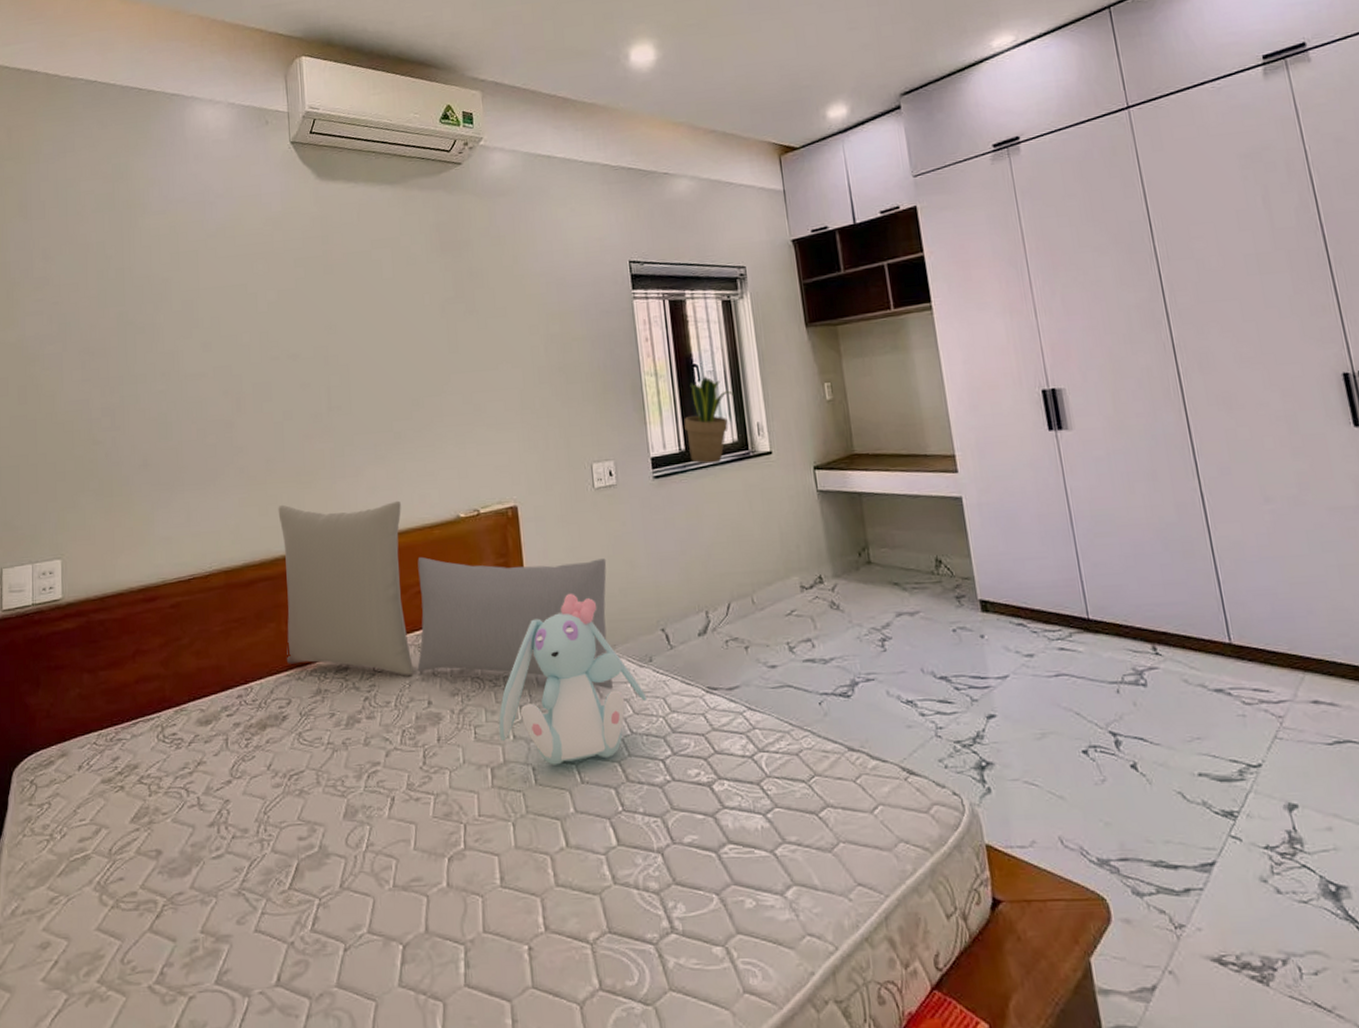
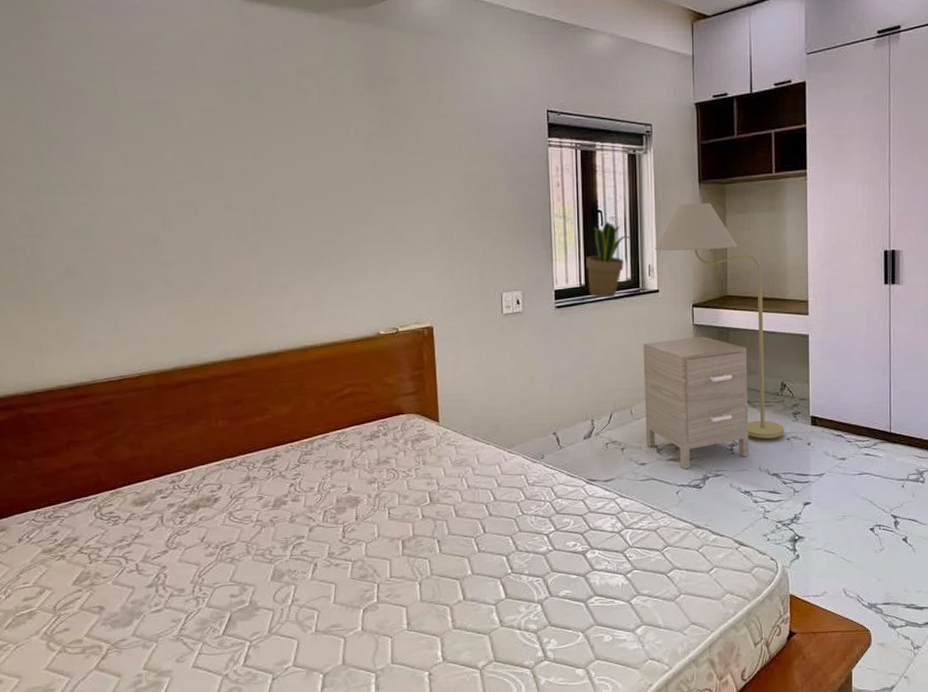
pillow: present [278,500,414,675] -> none [206,317,335,466]
pillow: present [417,557,613,689] -> none [338,368,510,480]
stuffed animal: present [498,593,647,765] -> none [409,401,537,539]
nightstand: none [759,504,906,673] -> present [643,336,749,469]
floor lamp: none [762,348,948,631] -> present [654,203,784,439]

